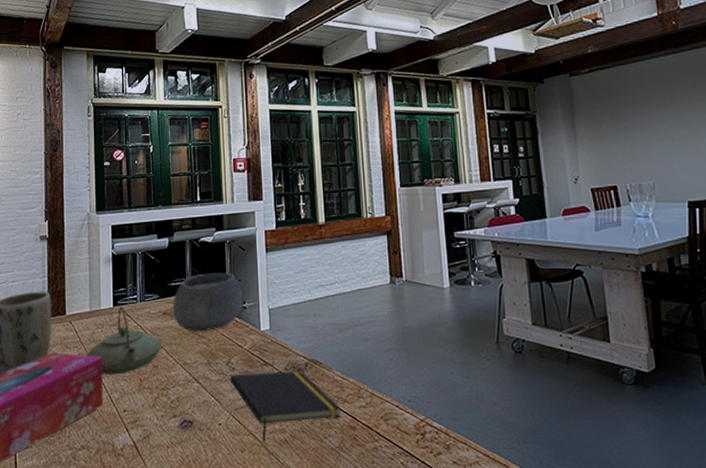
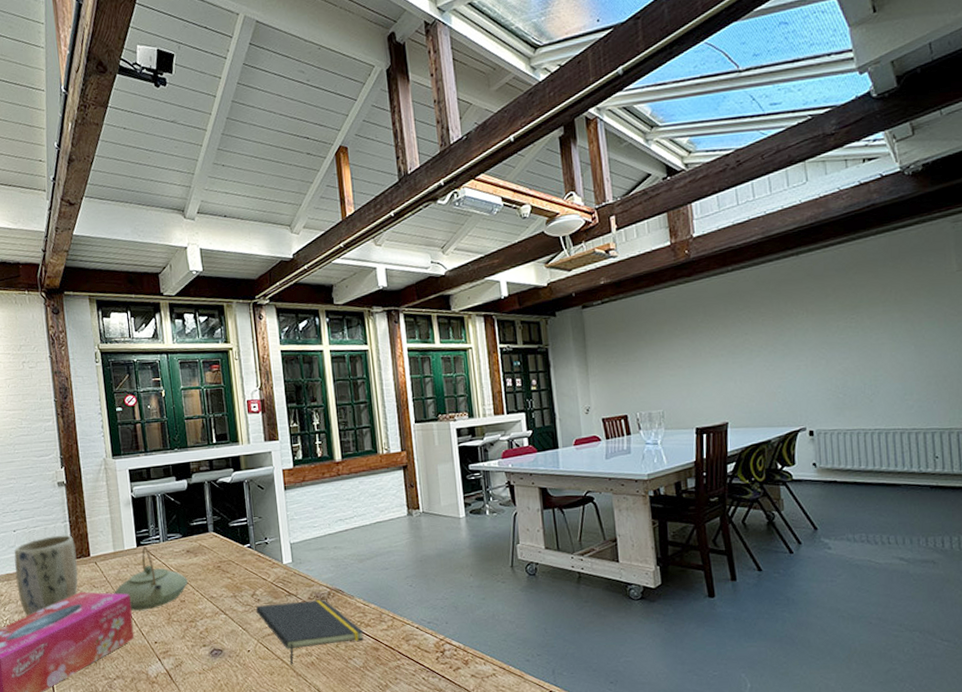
bowl: present [173,273,243,332] -> none [195,511,265,568]

